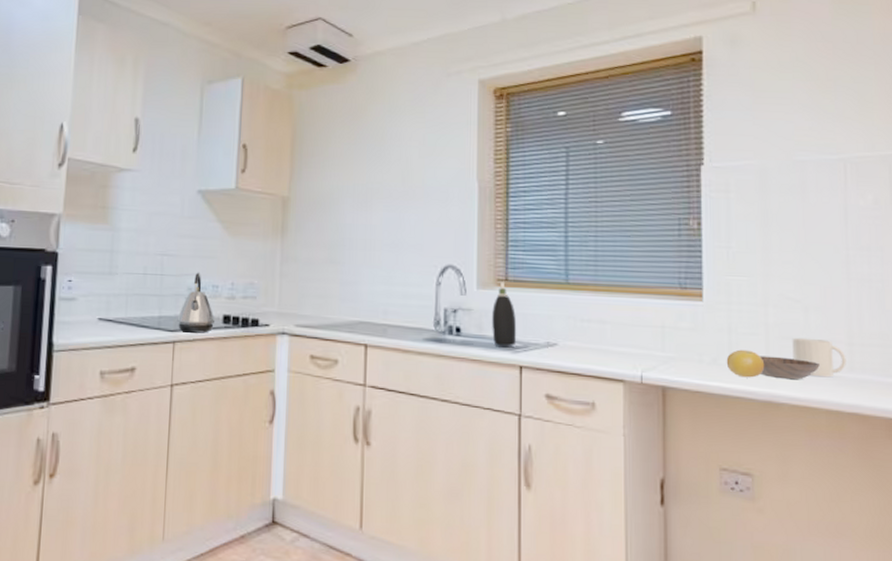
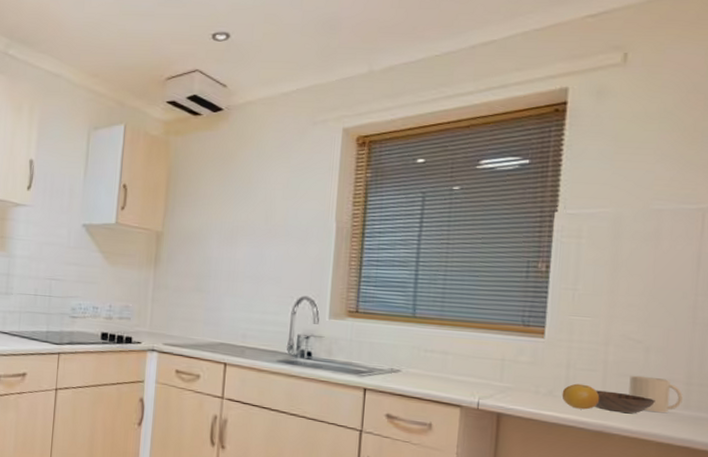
kettle: present [177,272,216,333] -> none [62,295,95,347]
soap dispenser: present [492,280,517,347] -> none [340,312,364,371]

